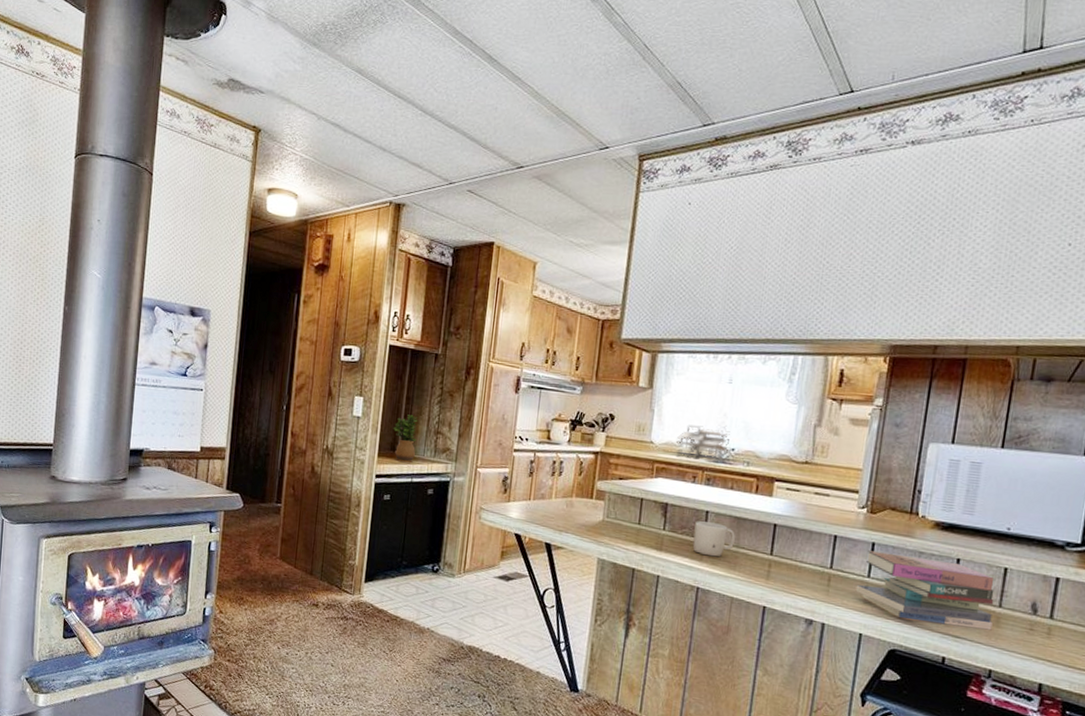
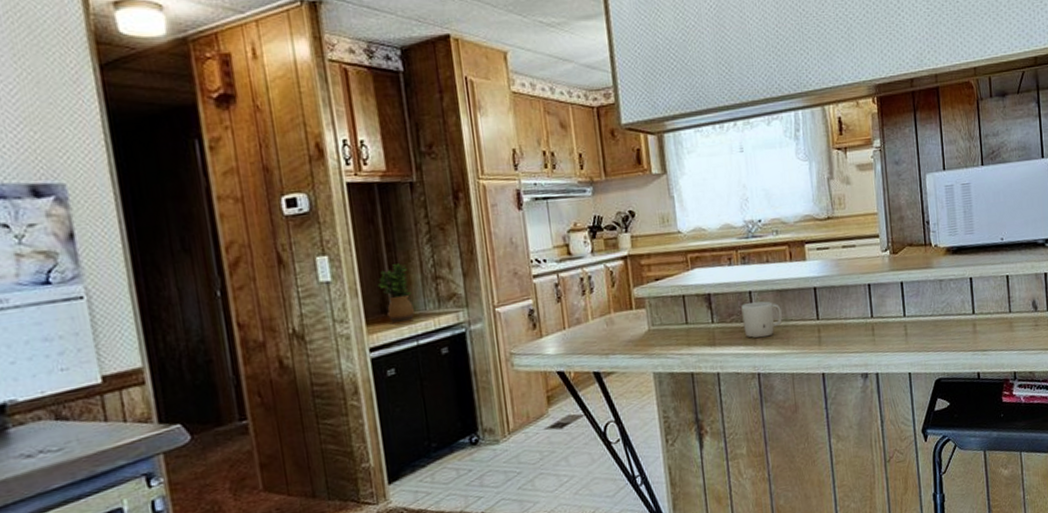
dish rack: present [675,424,737,463] -> none [703,202,766,242]
books: present [855,550,995,631] -> none [896,281,1008,348]

